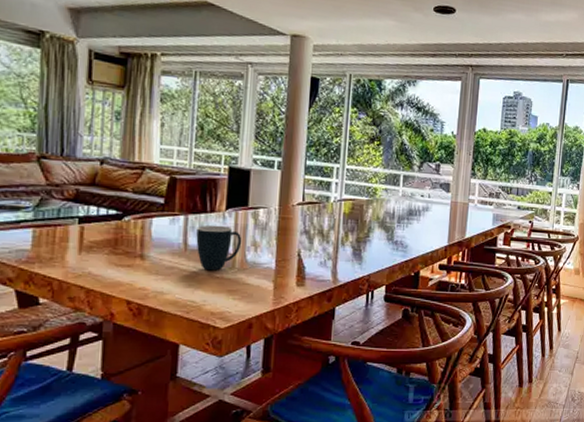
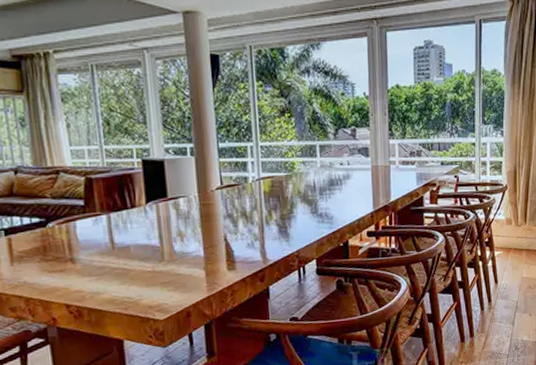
mug: present [196,224,242,270] -> none [120,219,168,265]

